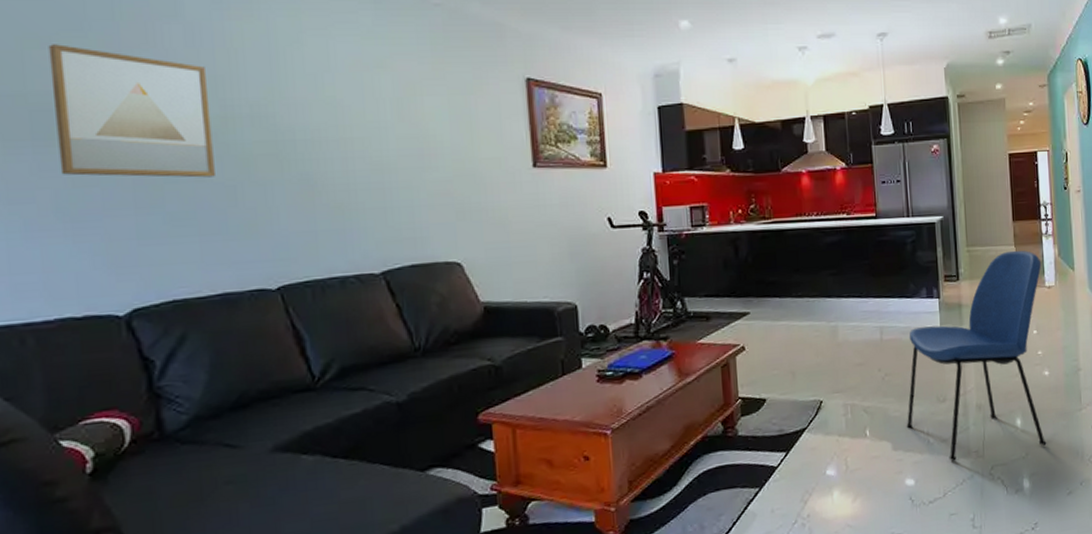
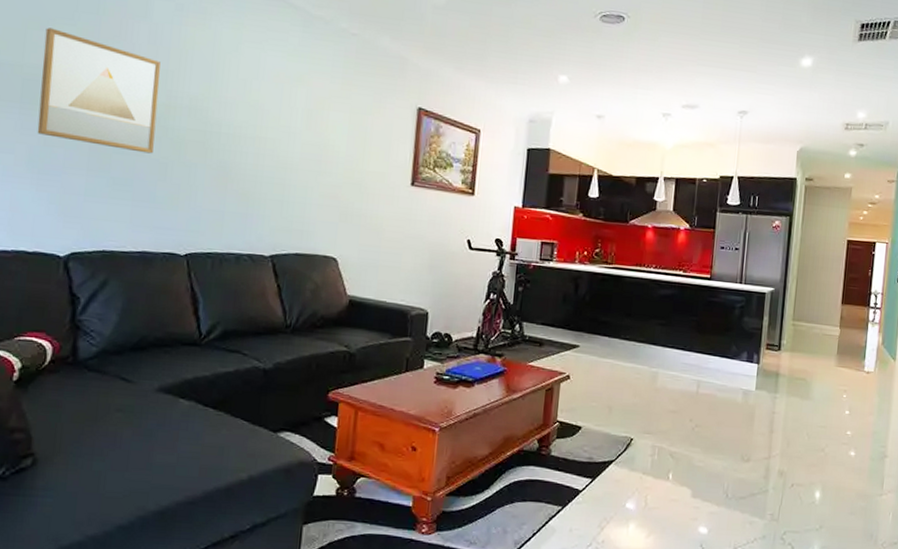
chair: present [906,250,1047,461] -> none [708,331,864,522]

